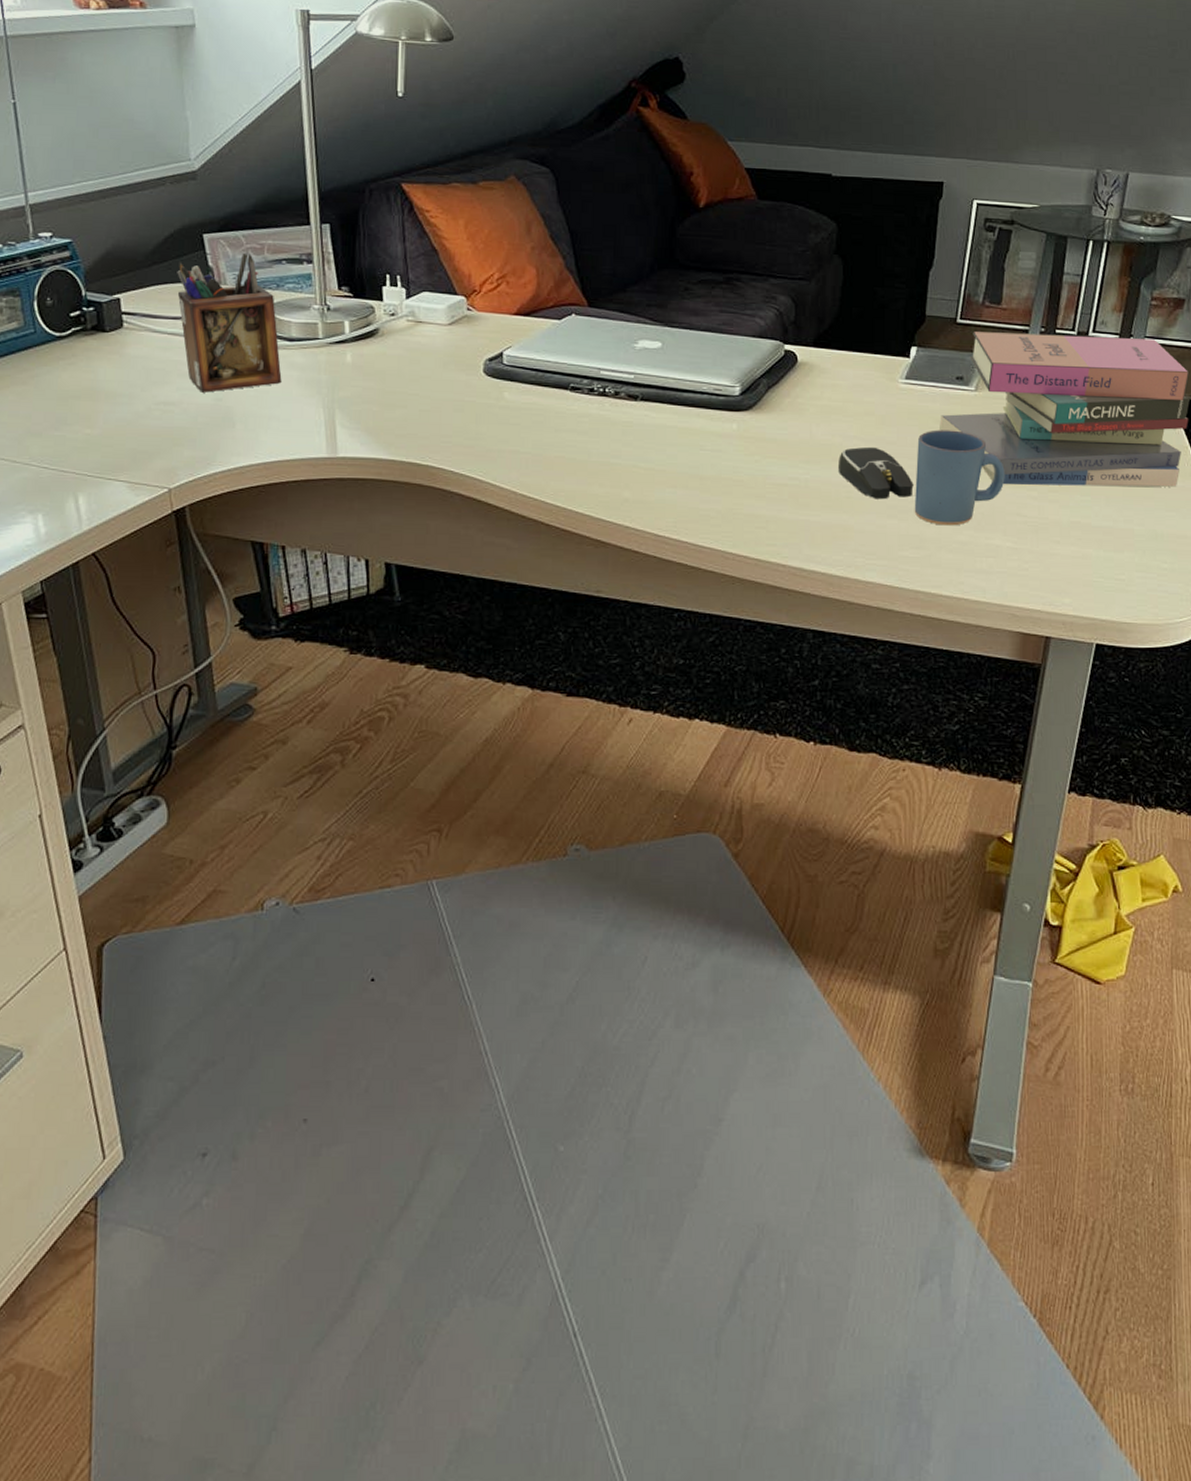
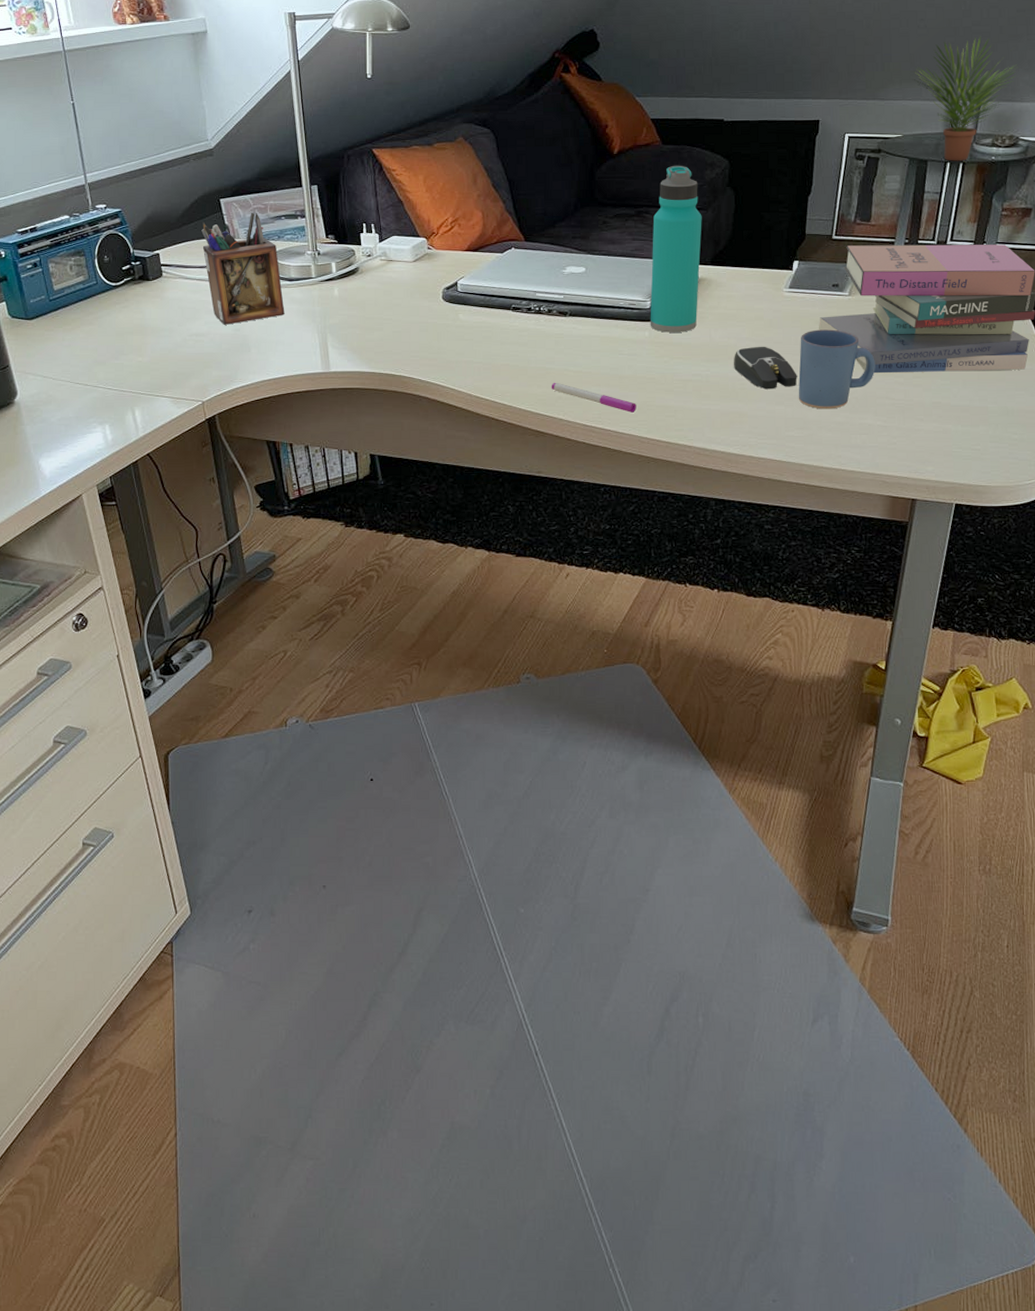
pen: none [615,481,720,522] -> present [551,382,637,413]
water bottle: none [738,225,804,426] -> present [650,165,702,333]
potted plant: none [1053,97,1171,240] -> present [914,36,1019,161]

